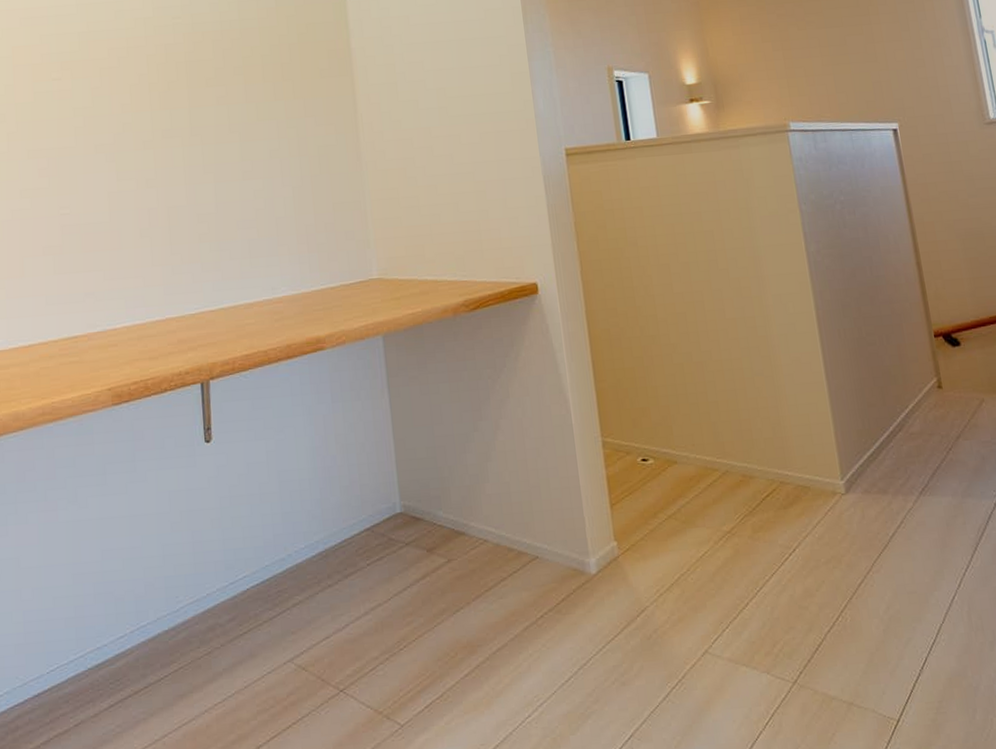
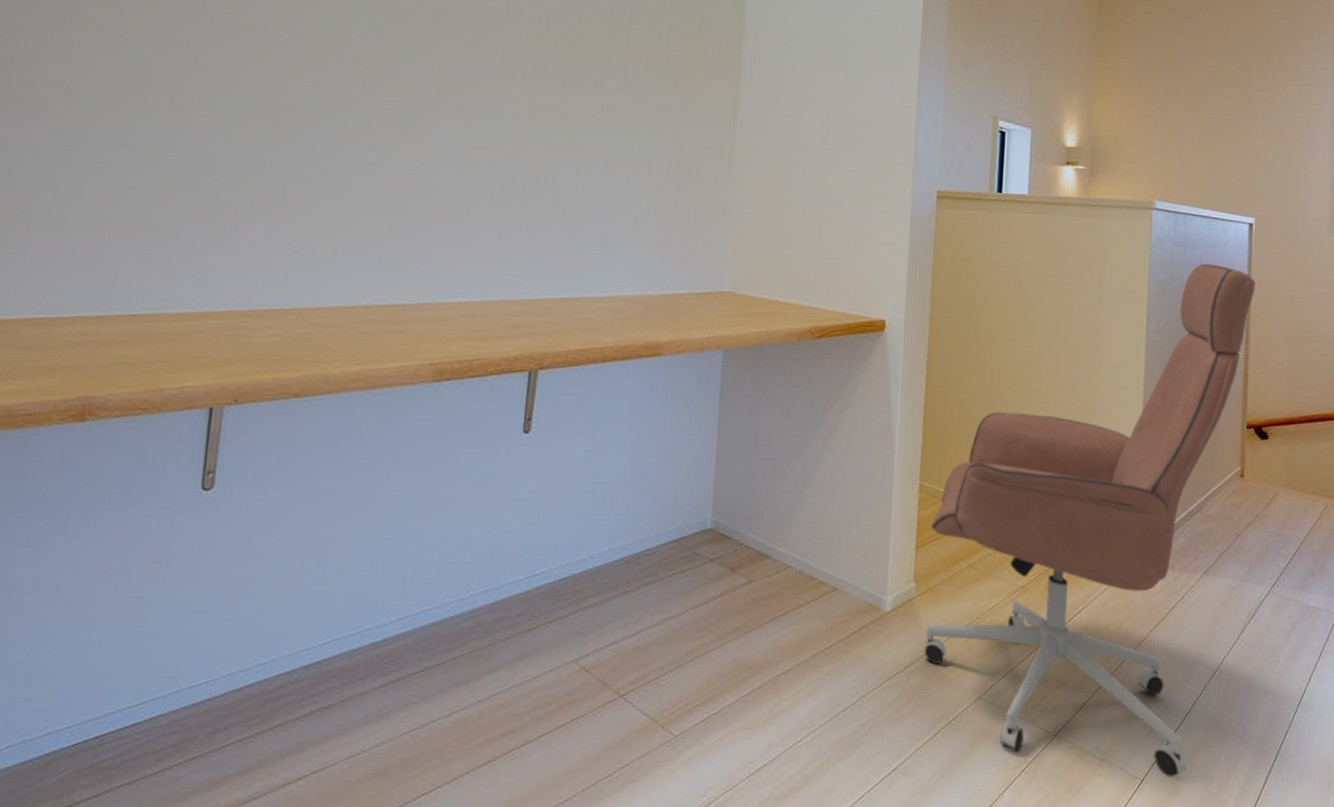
office chair: none [621,176,945,714] -> present [923,263,1257,777]

